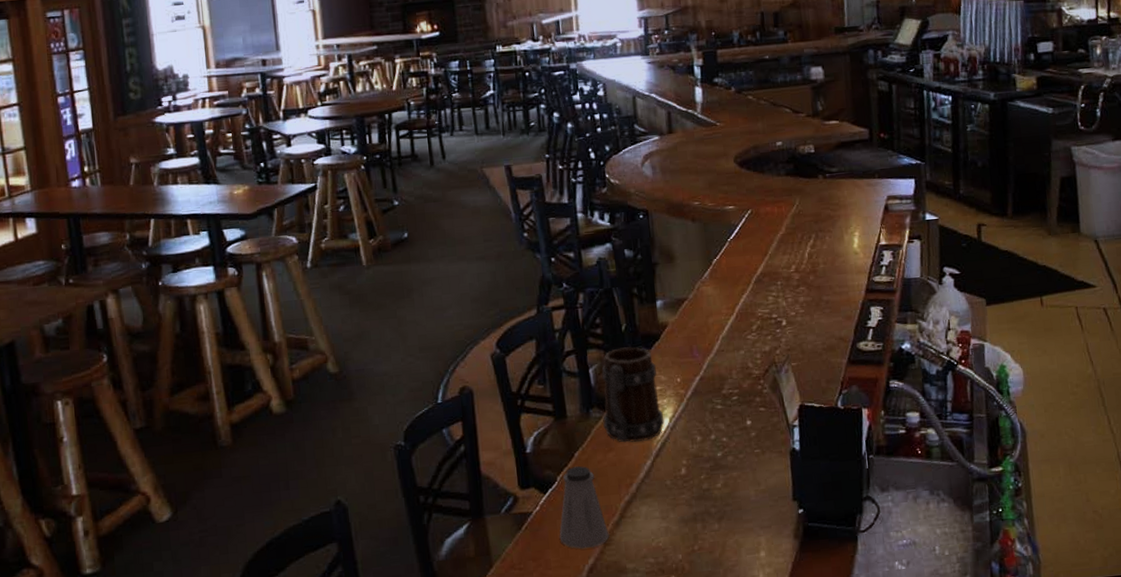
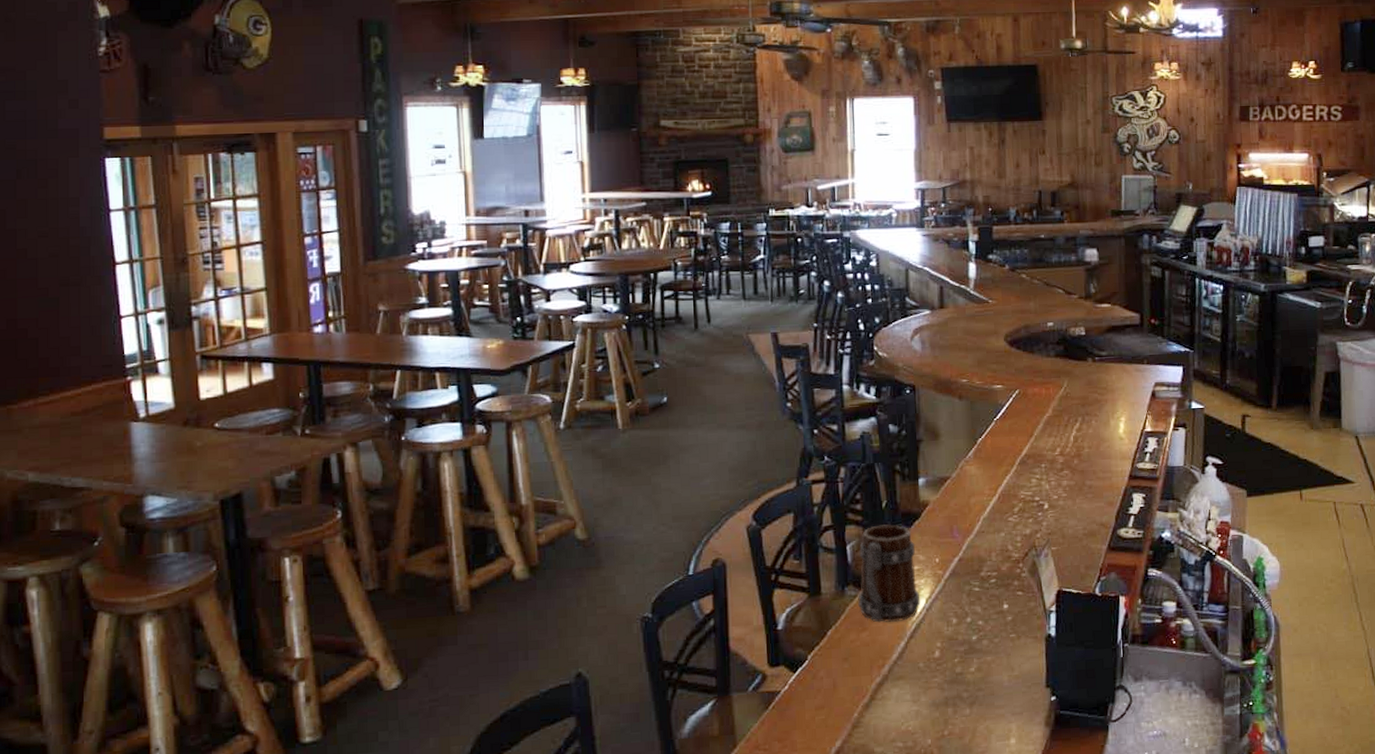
saltshaker: present [559,466,609,549] -> none [807,645,858,731]

